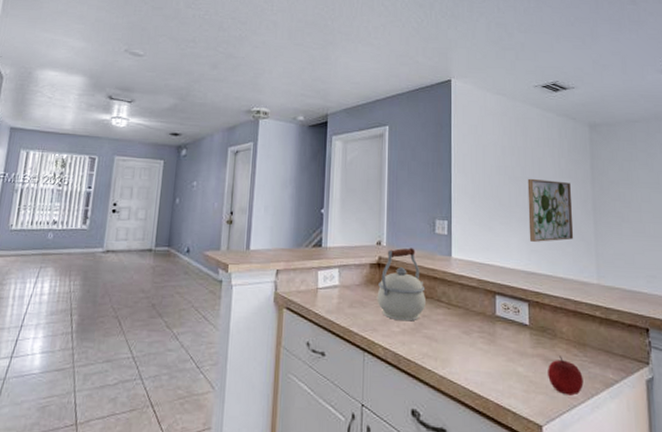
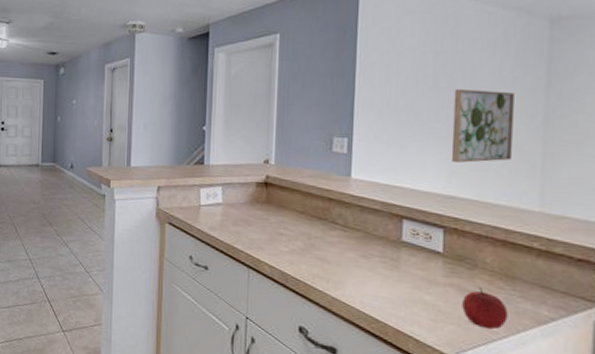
kettle: present [377,248,426,322] -> none [263,167,319,242]

